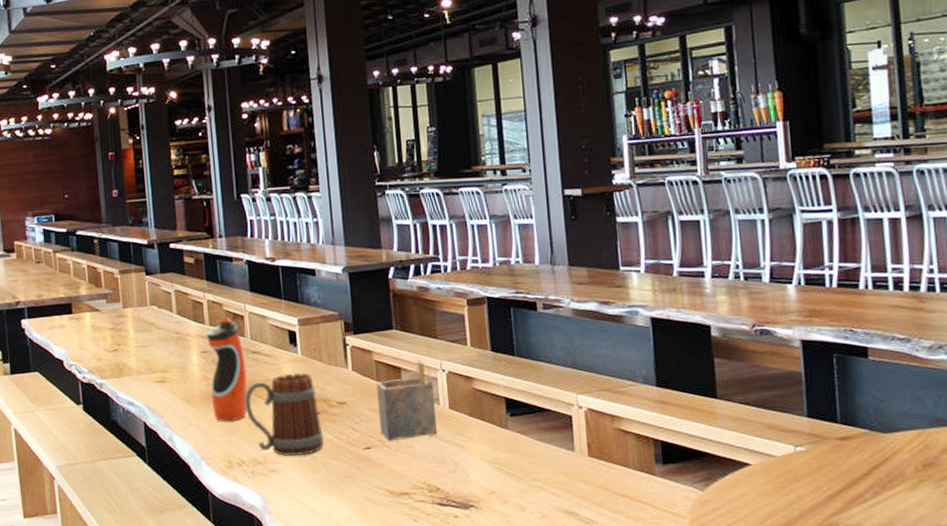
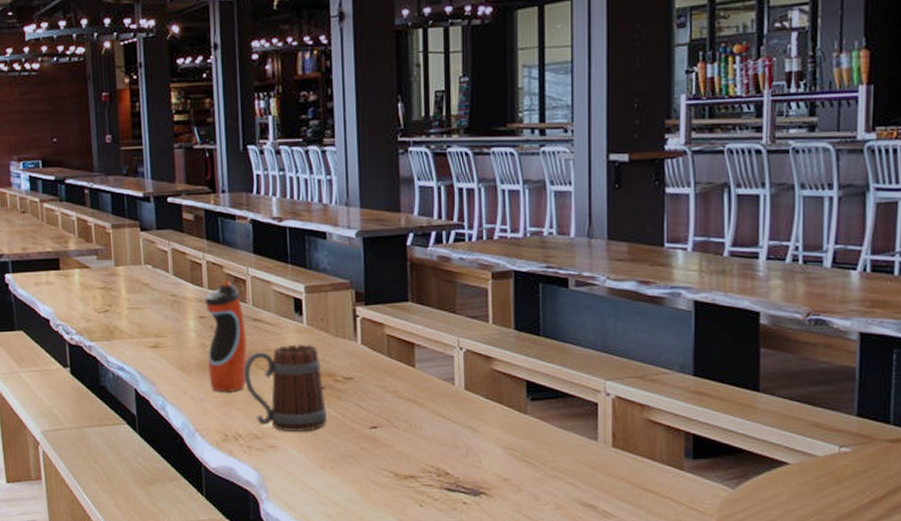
napkin holder: present [376,359,437,441] -> none [387,335,450,421]

